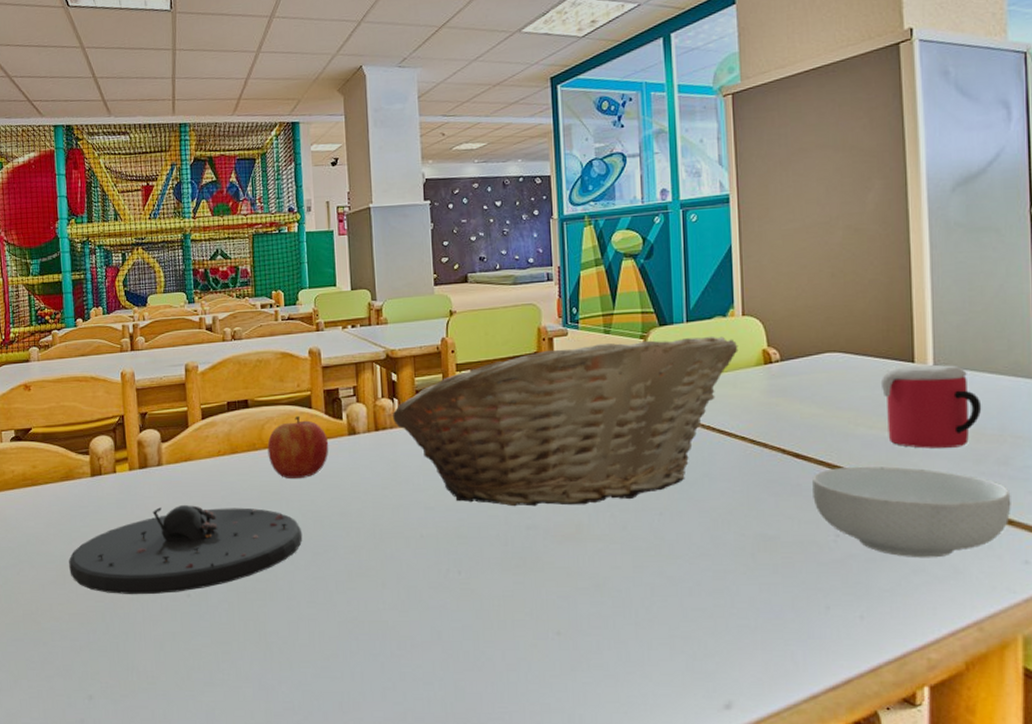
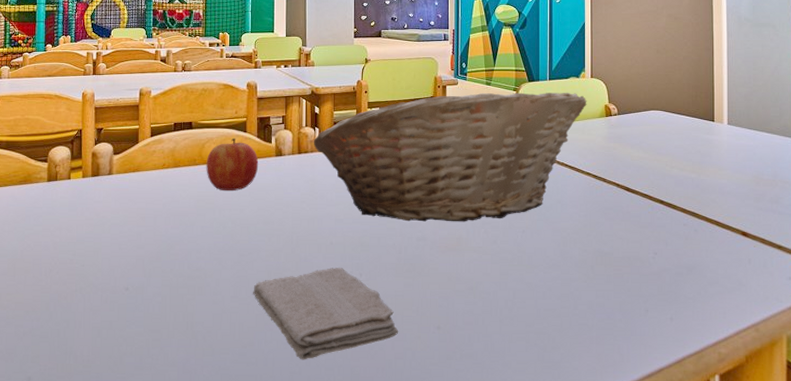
plate: present [69,504,303,595] -> none [20,209,231,288]
washcloth: none [332,565,510,674] -> present [253,268,399,360]
cereal bowl: present [812,466,1011,558] -> none [638,199,780,273]
mug: present [880,364,982,449] -> none [690,123,761,188]

